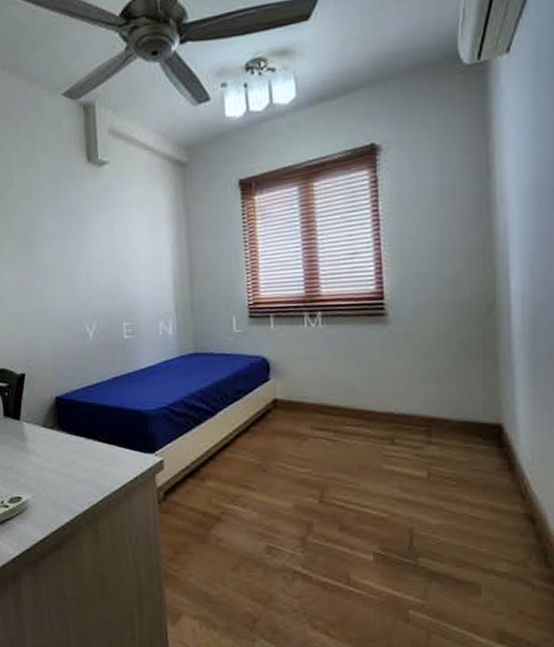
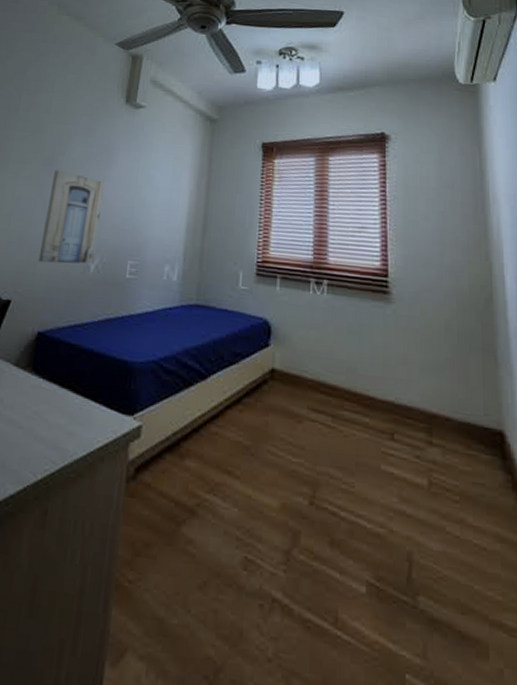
wall art: none [33,245,90,337] -> present [38,169,105,264]

